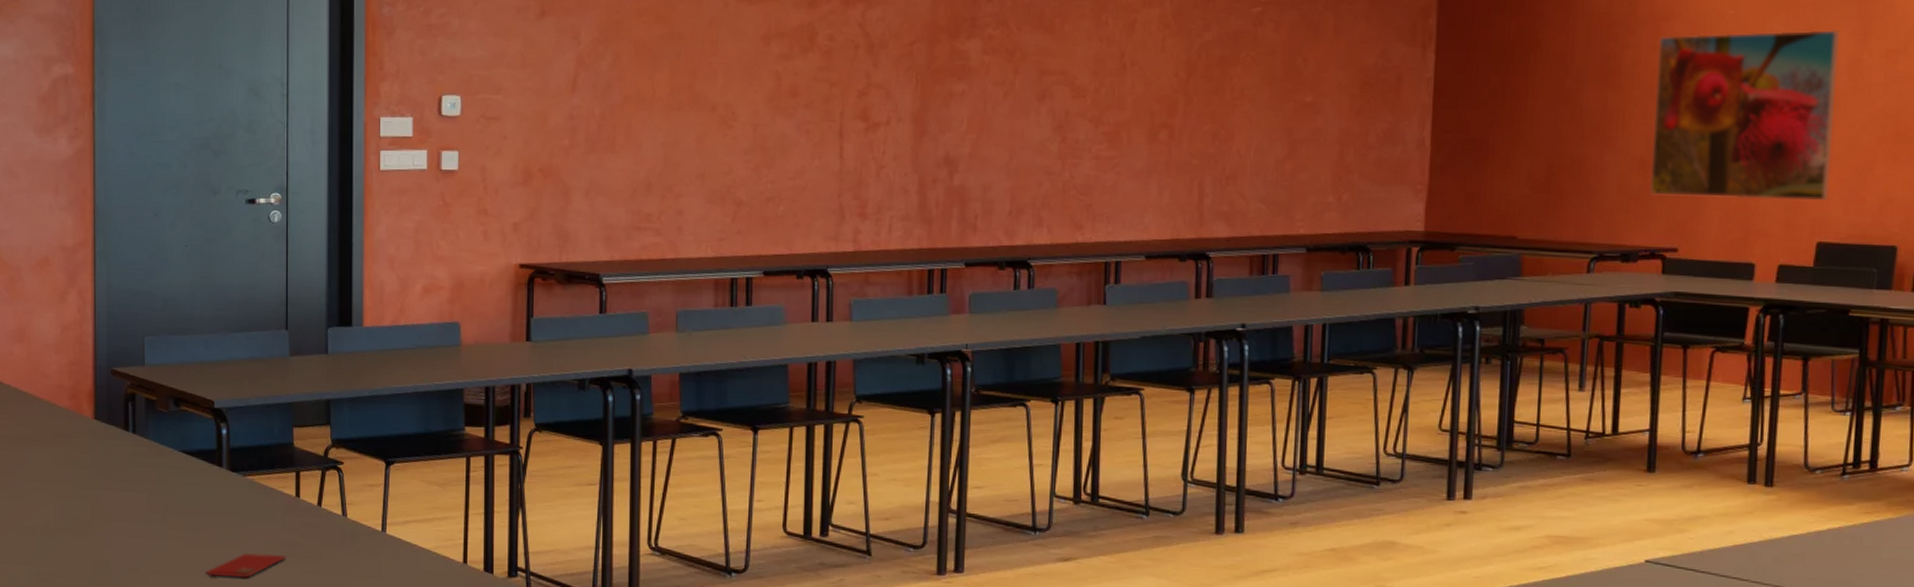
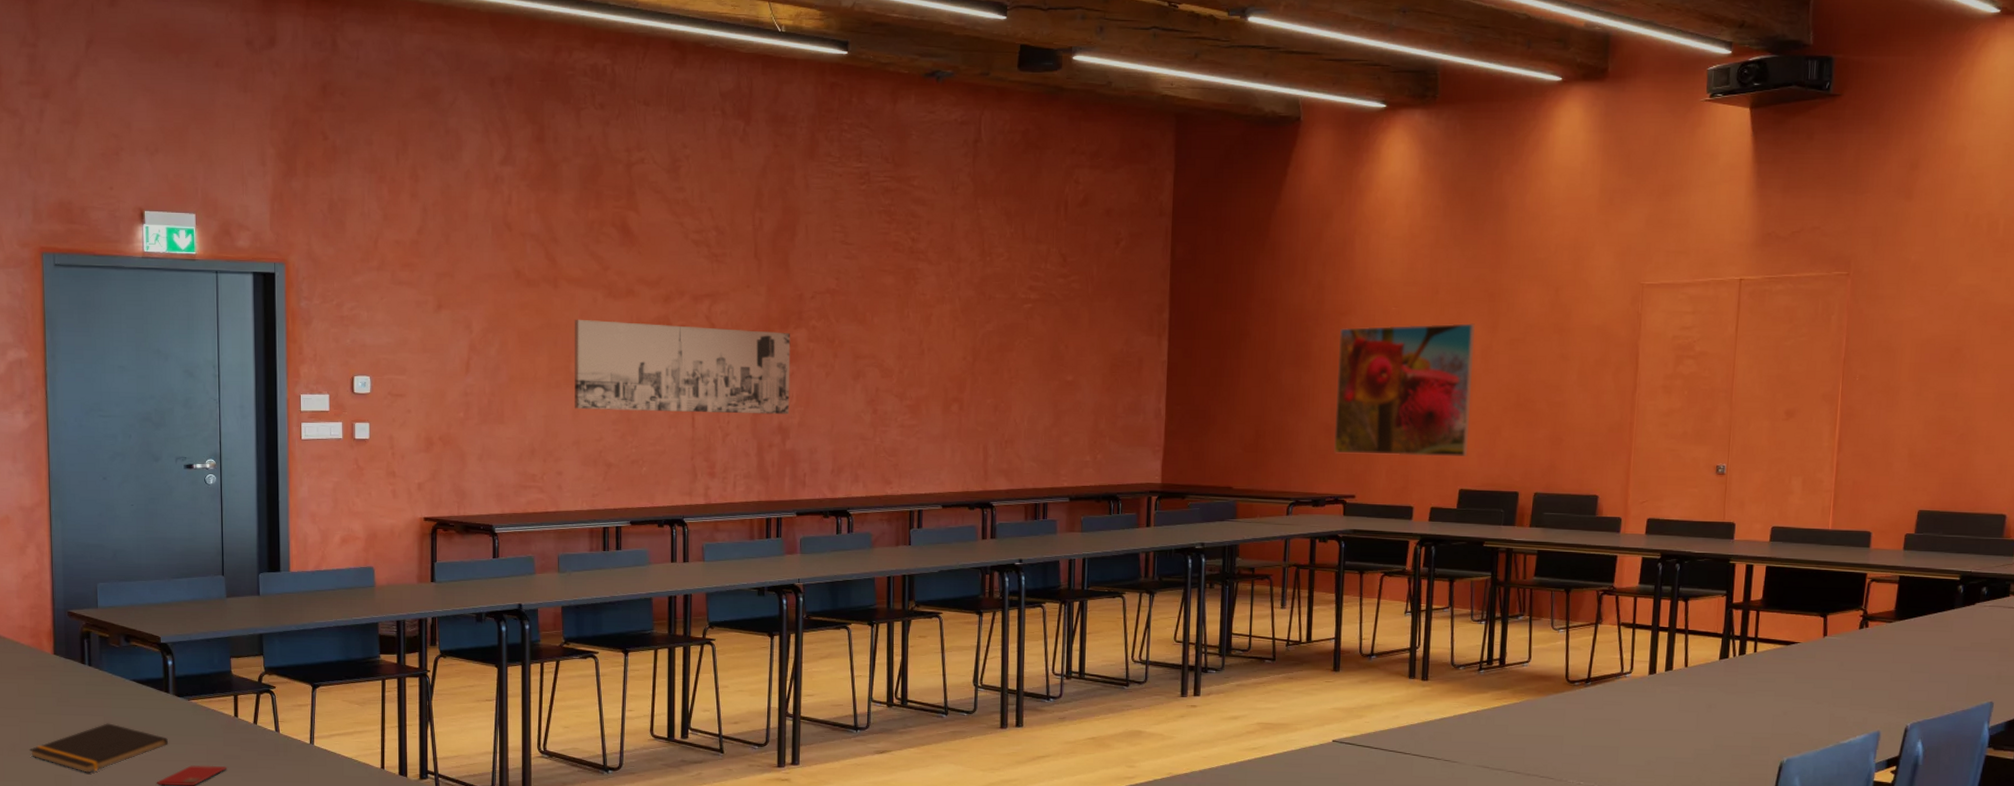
notepad: none [65,501,221,559] -> present [30,723,169,773]
wall art: none [700,27,962,144] -> present [575,319,791,415]

